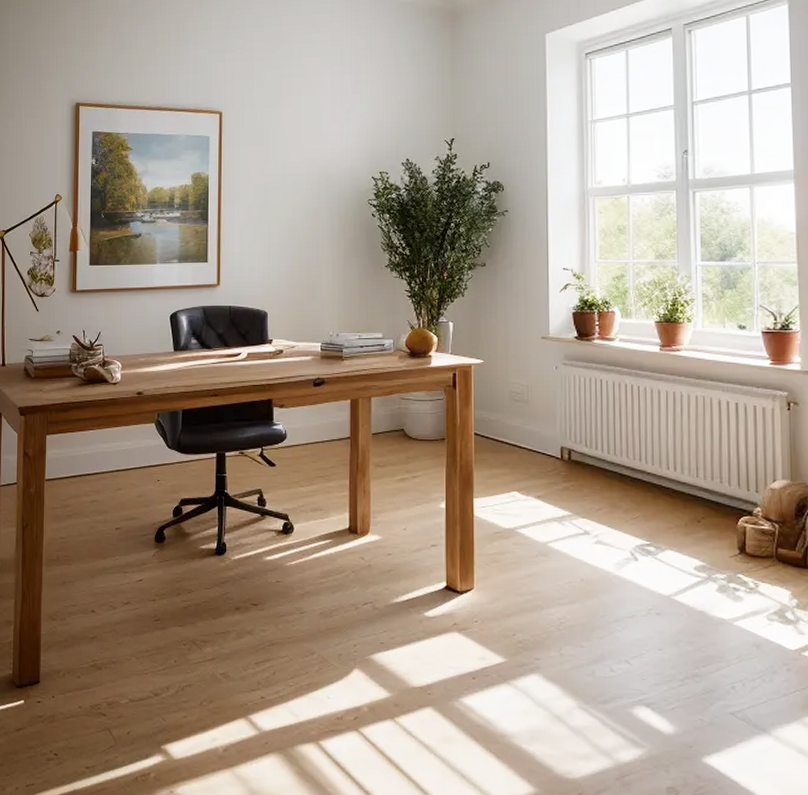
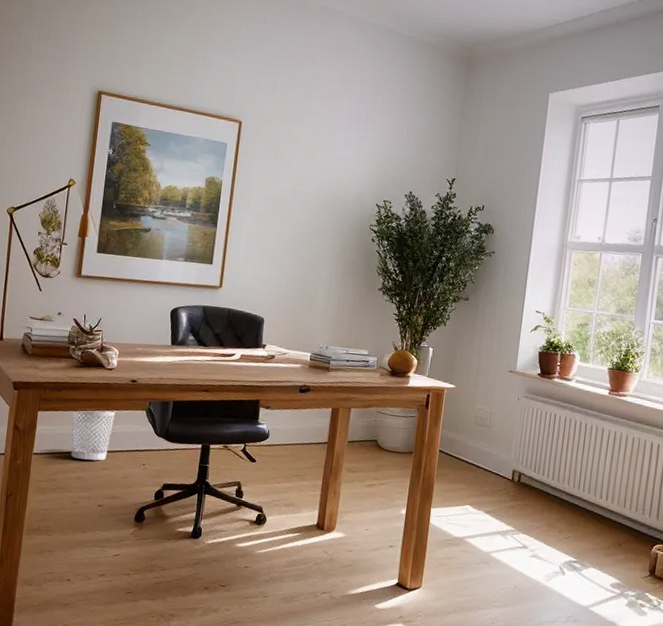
wastebasket: none [81,426,125,481] -> present [71,410,116,461]

